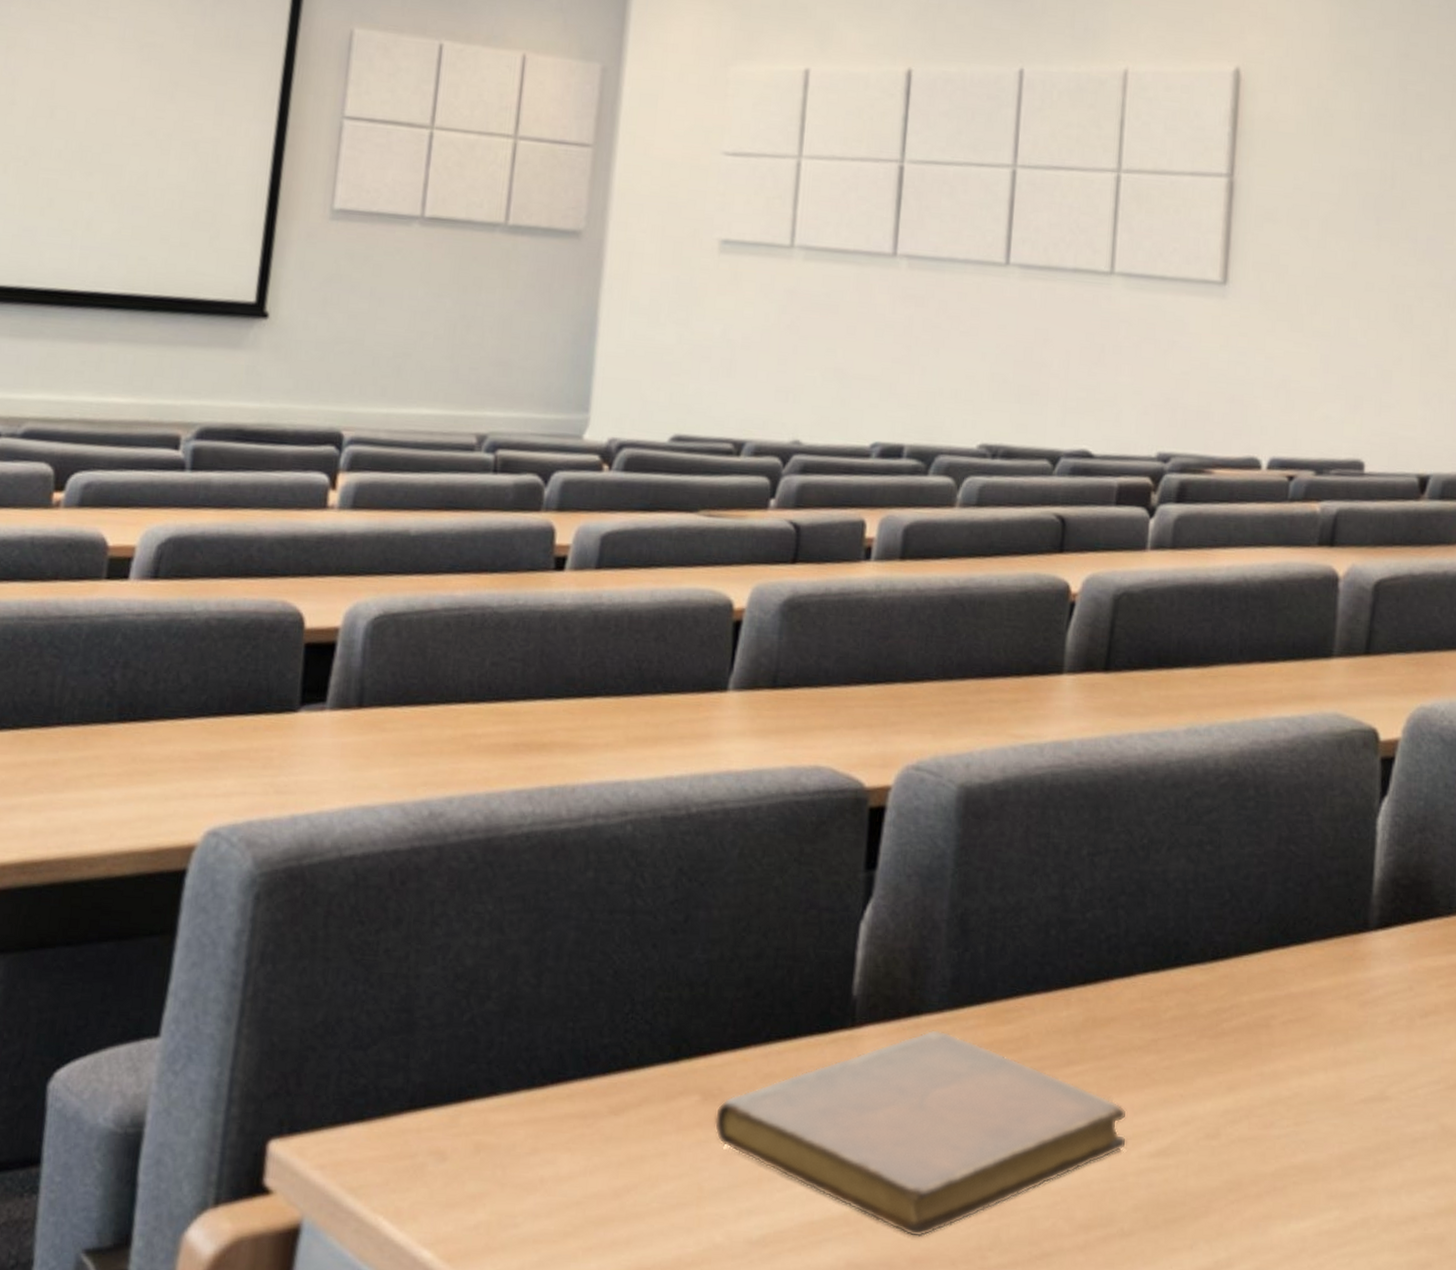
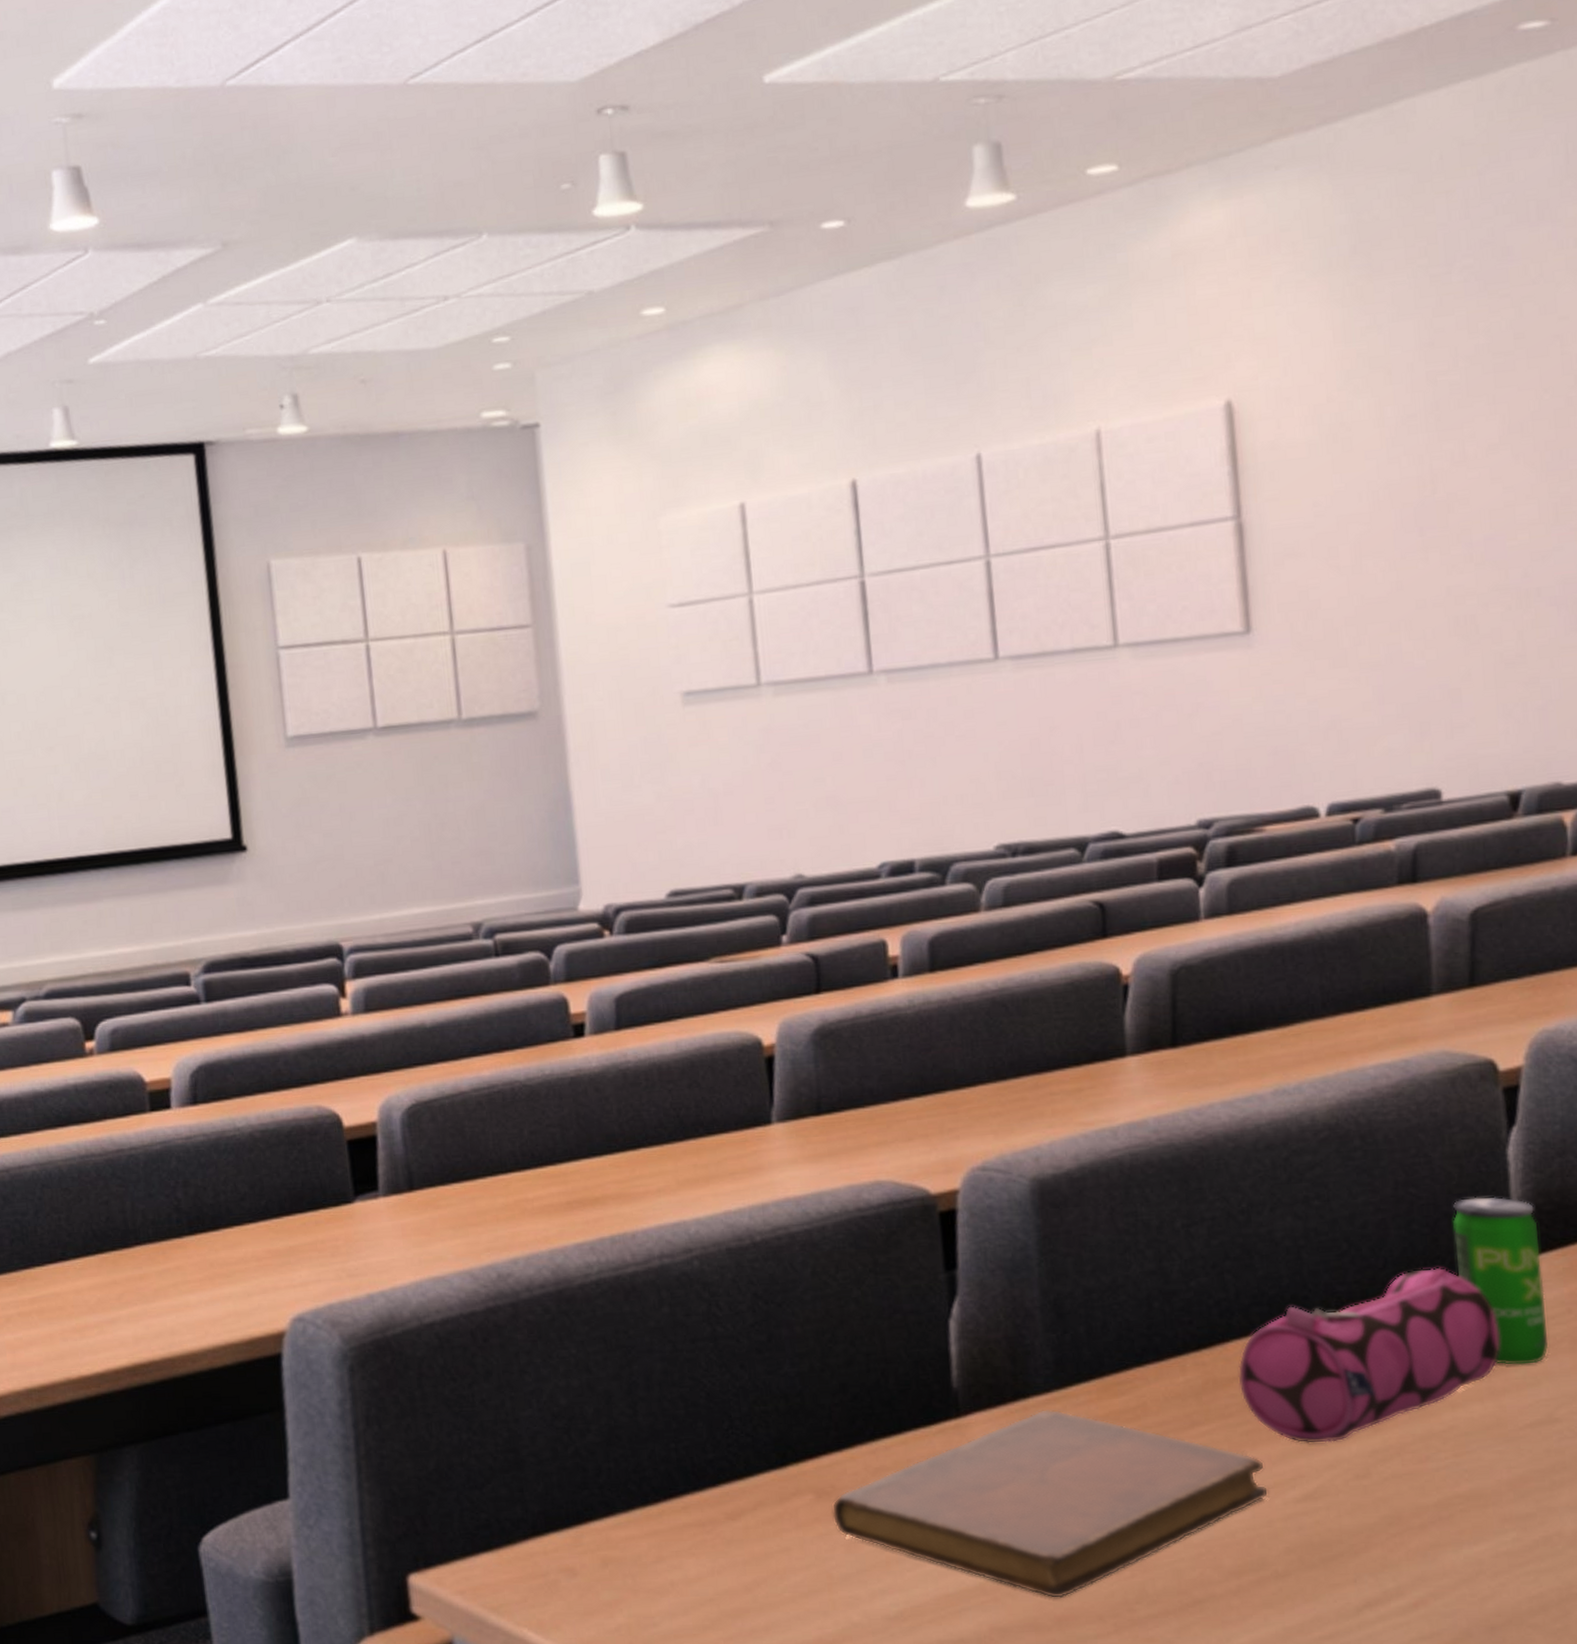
pencil case: none [1115,927,1349,1098] -> present [1238,1267,1500,1444]
beverage can: none [1319,862,1394,1038] -> present [1453,1196,1549,1365]

